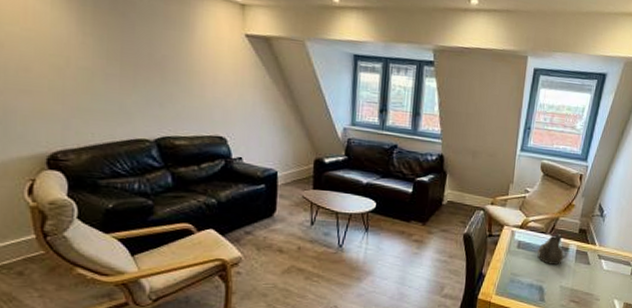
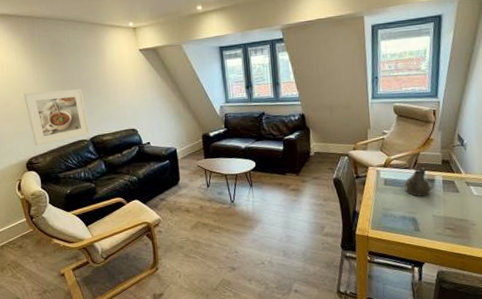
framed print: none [56,57,156,137] -> present [23,89,90,146]

